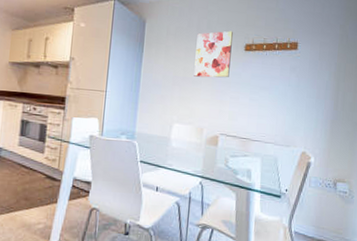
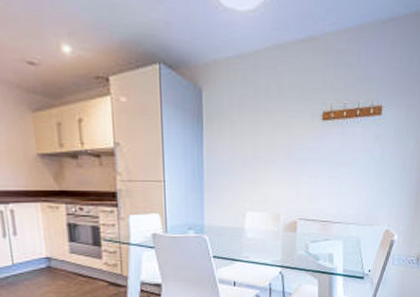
wall art: present [194,31,233,78] -> none [265,96,308,156]

